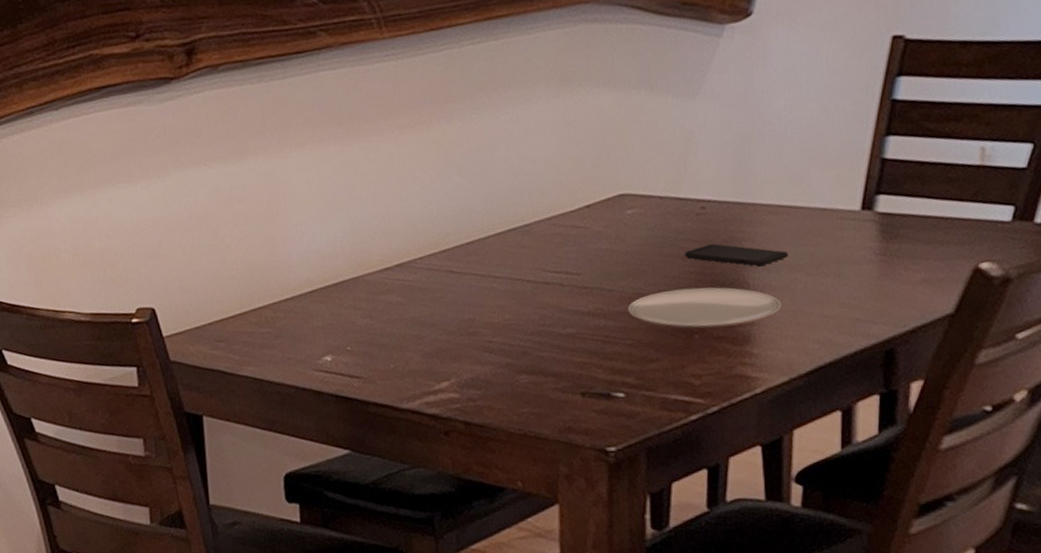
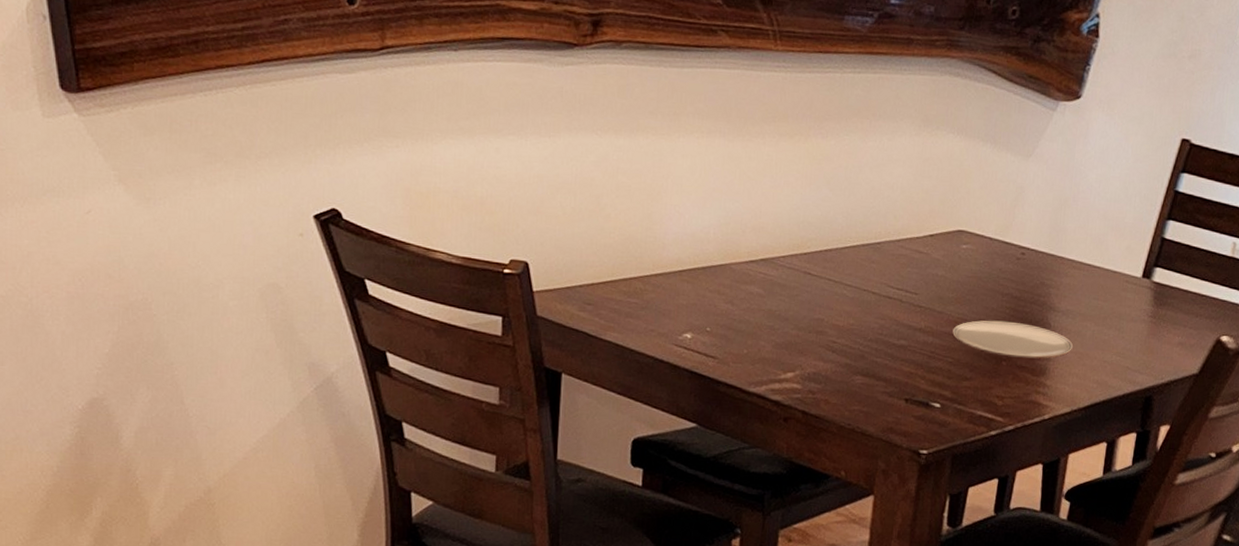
mobile phone: present [684,244,788,267] -> none [1003,286,1083,312]

